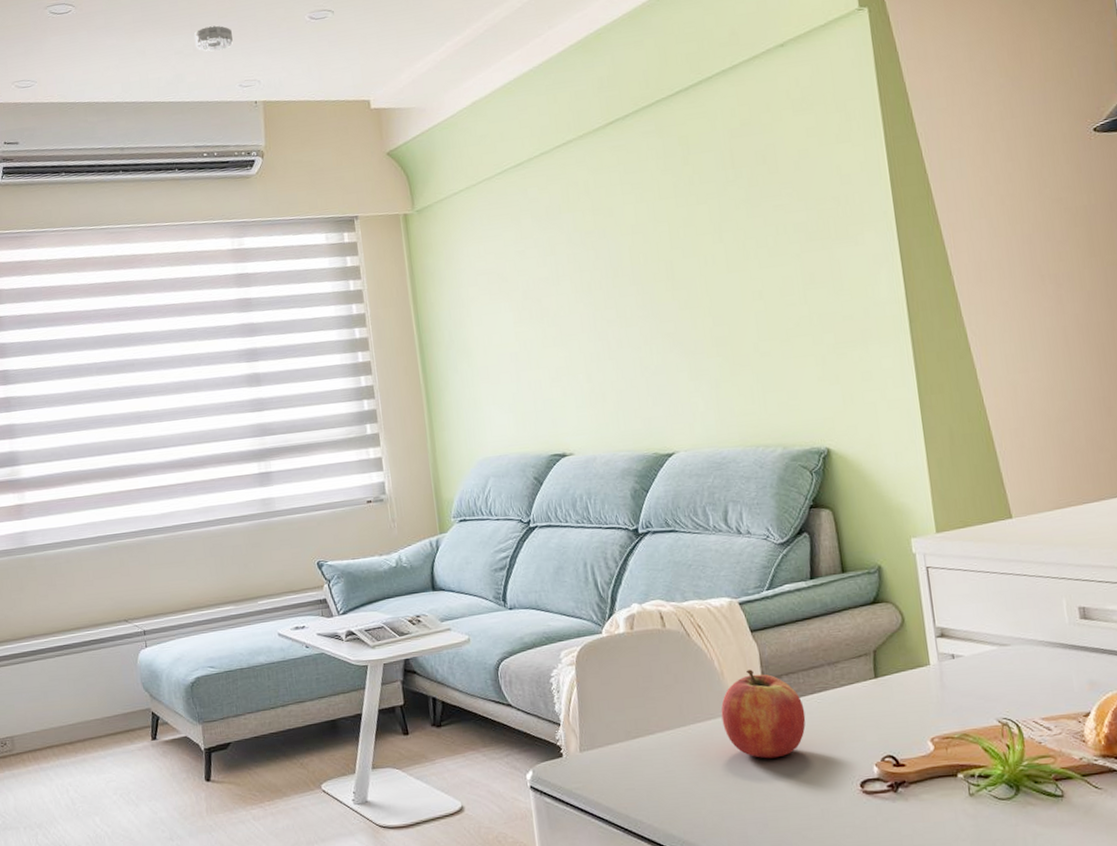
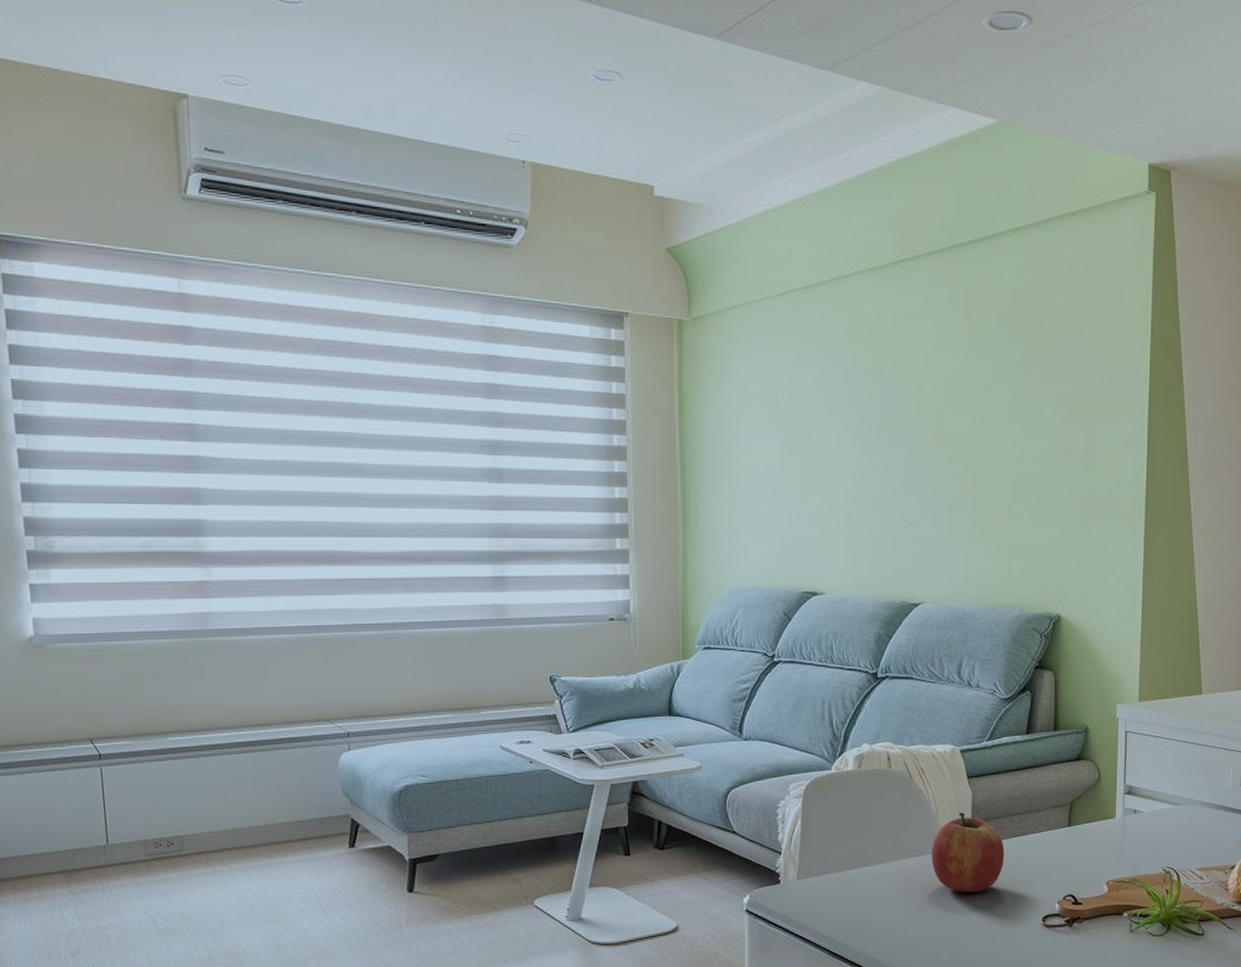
smoke detector: present [194,26,233,52] -> none [456,60,502,92]

